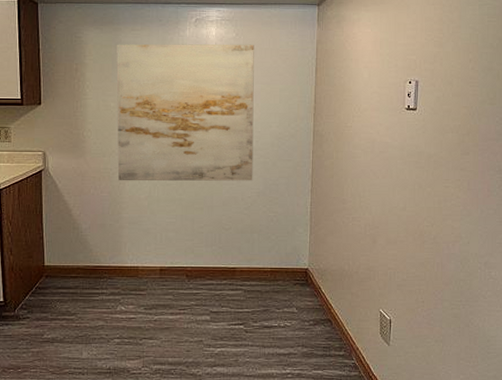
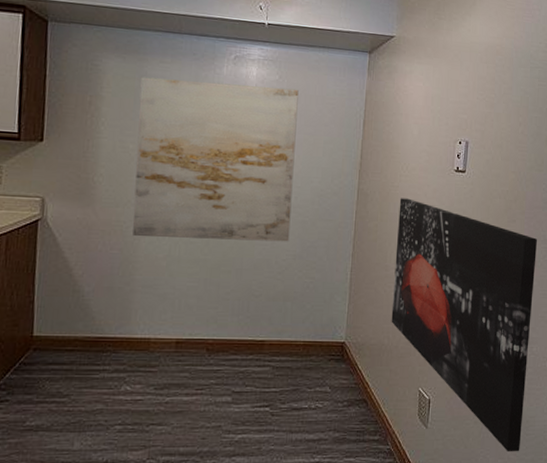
wall art: none [350,137,493,369] -> present [391,198,538,452]

